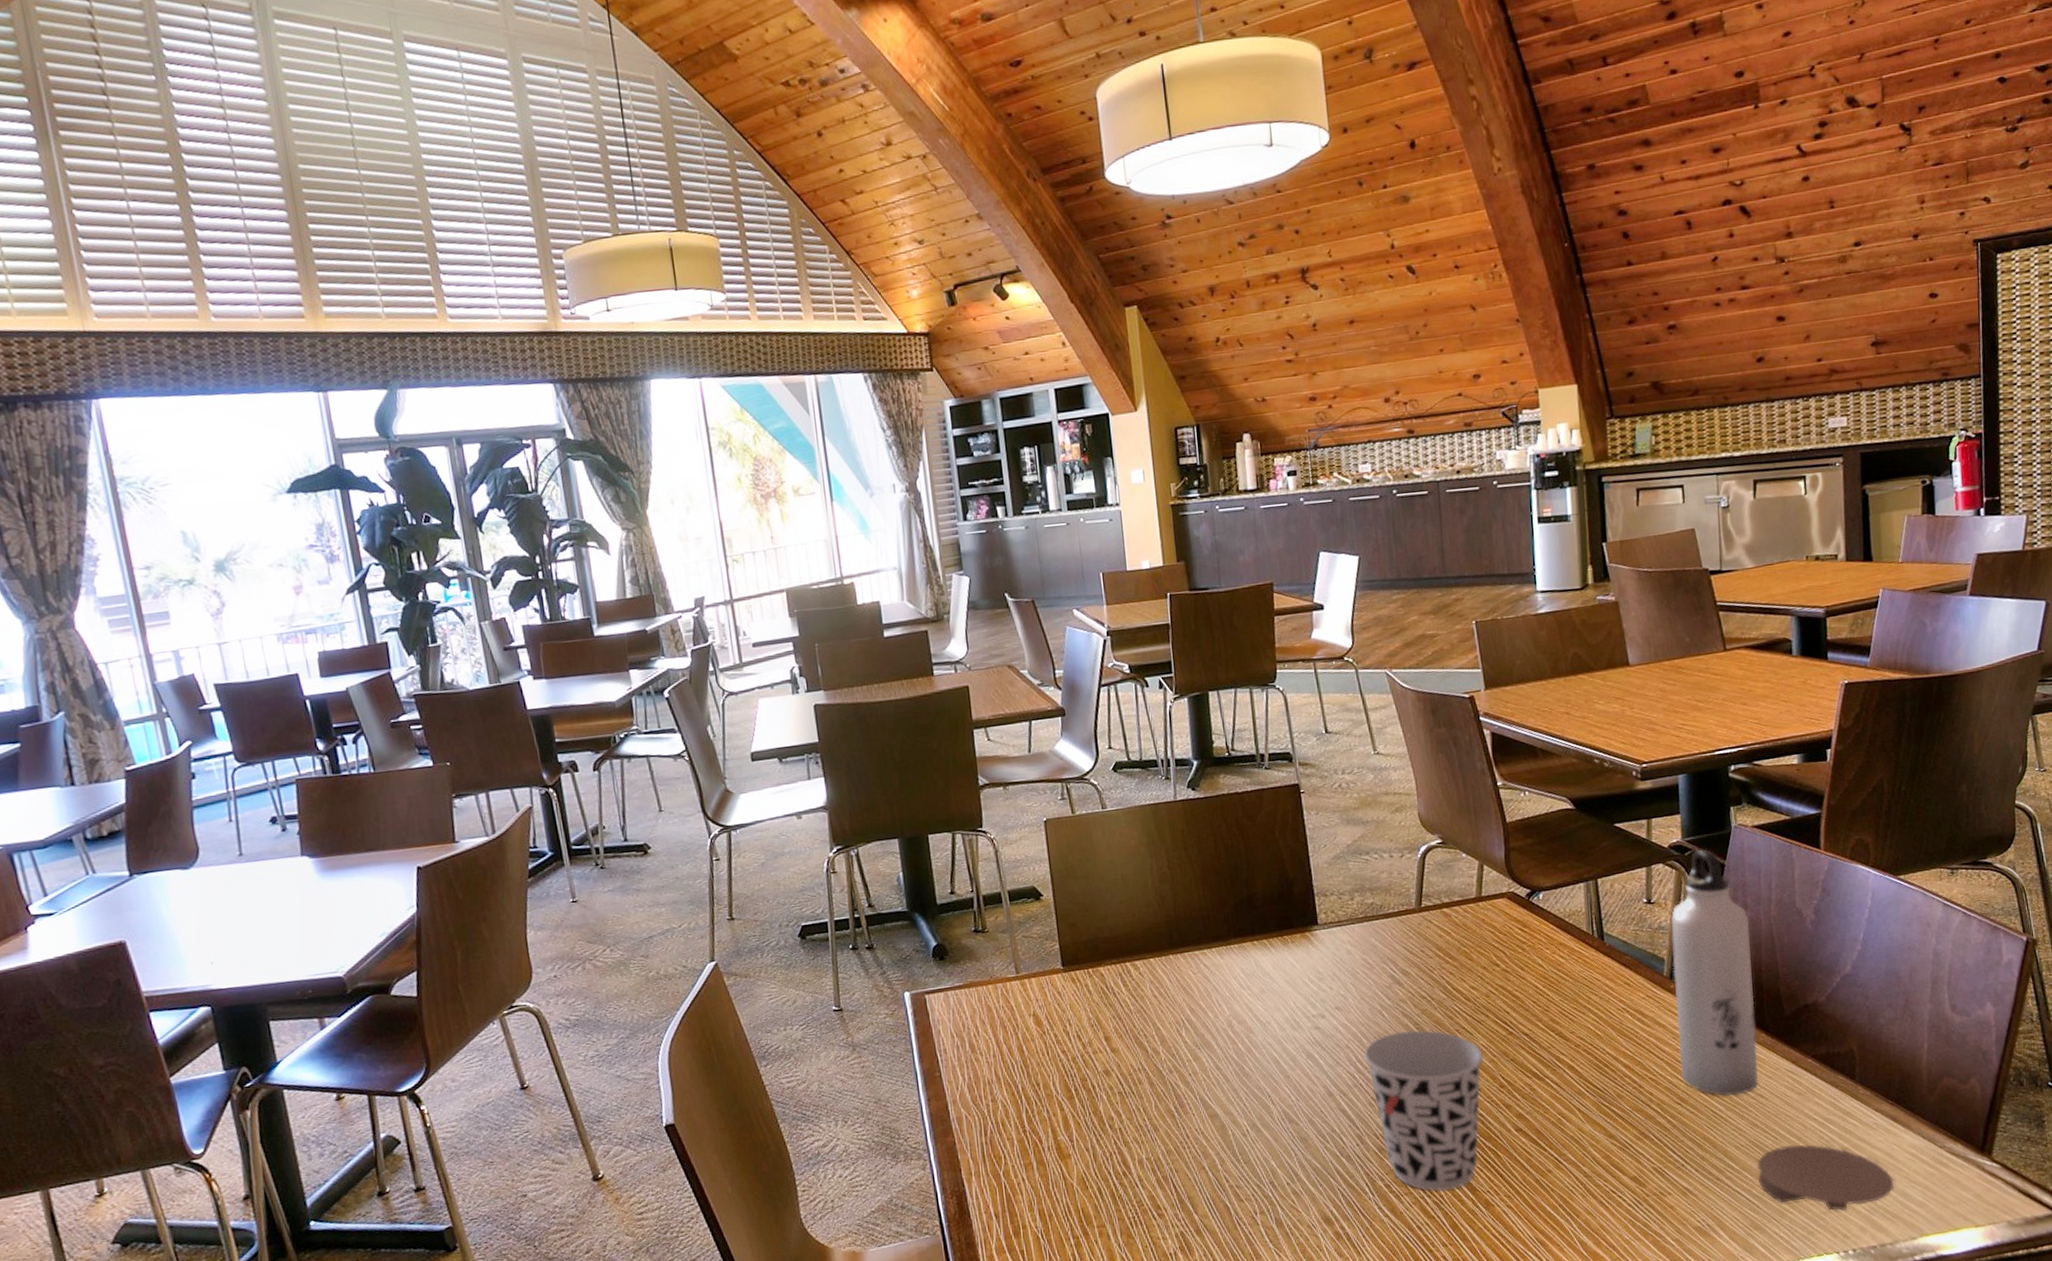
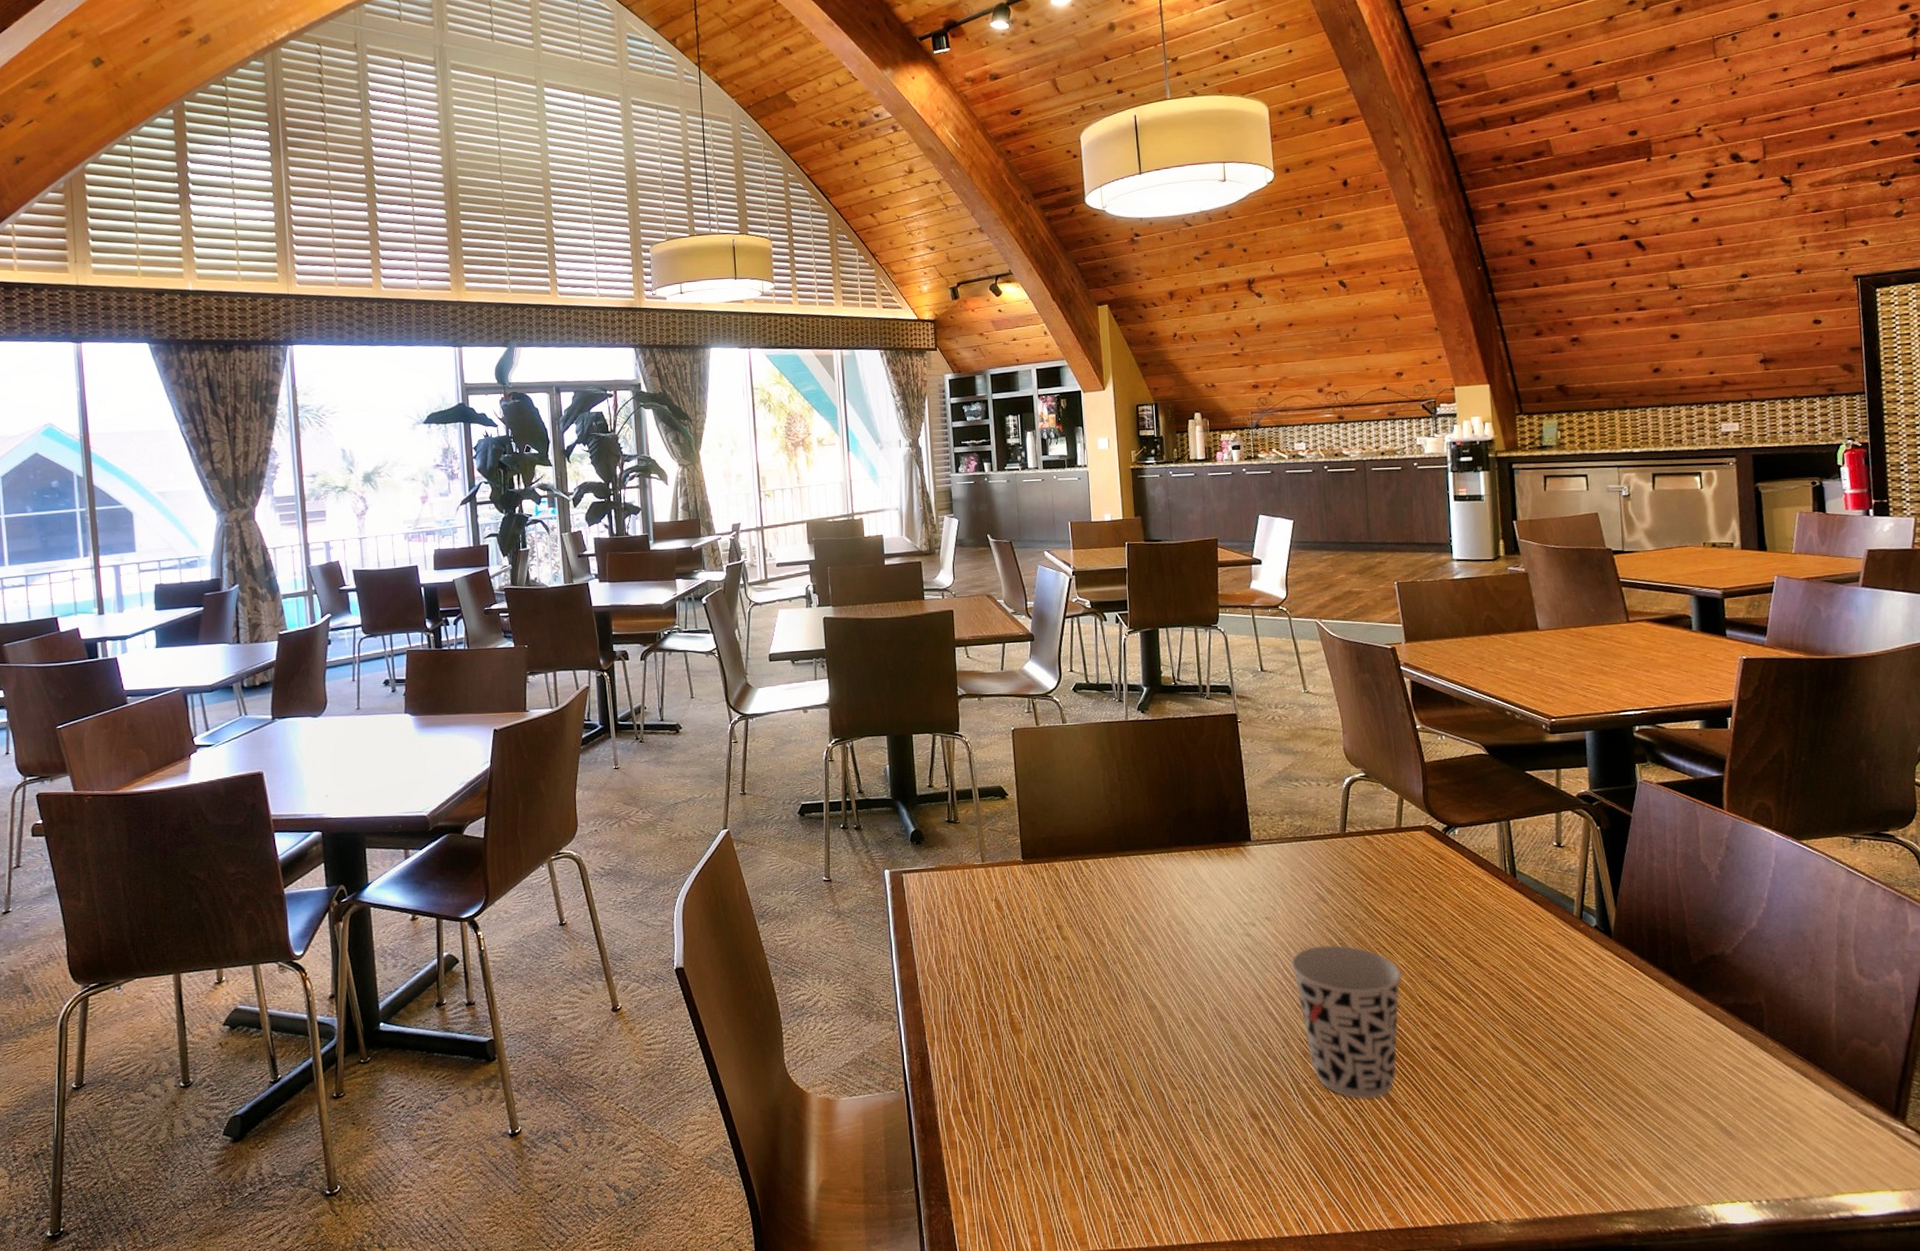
water bottle: present [1671,848,1759,1096] -> none [1580,800,1668,1036]
coaster: present [1757,1144,1893,1211] -> none [1668,1089,1806,1160]

